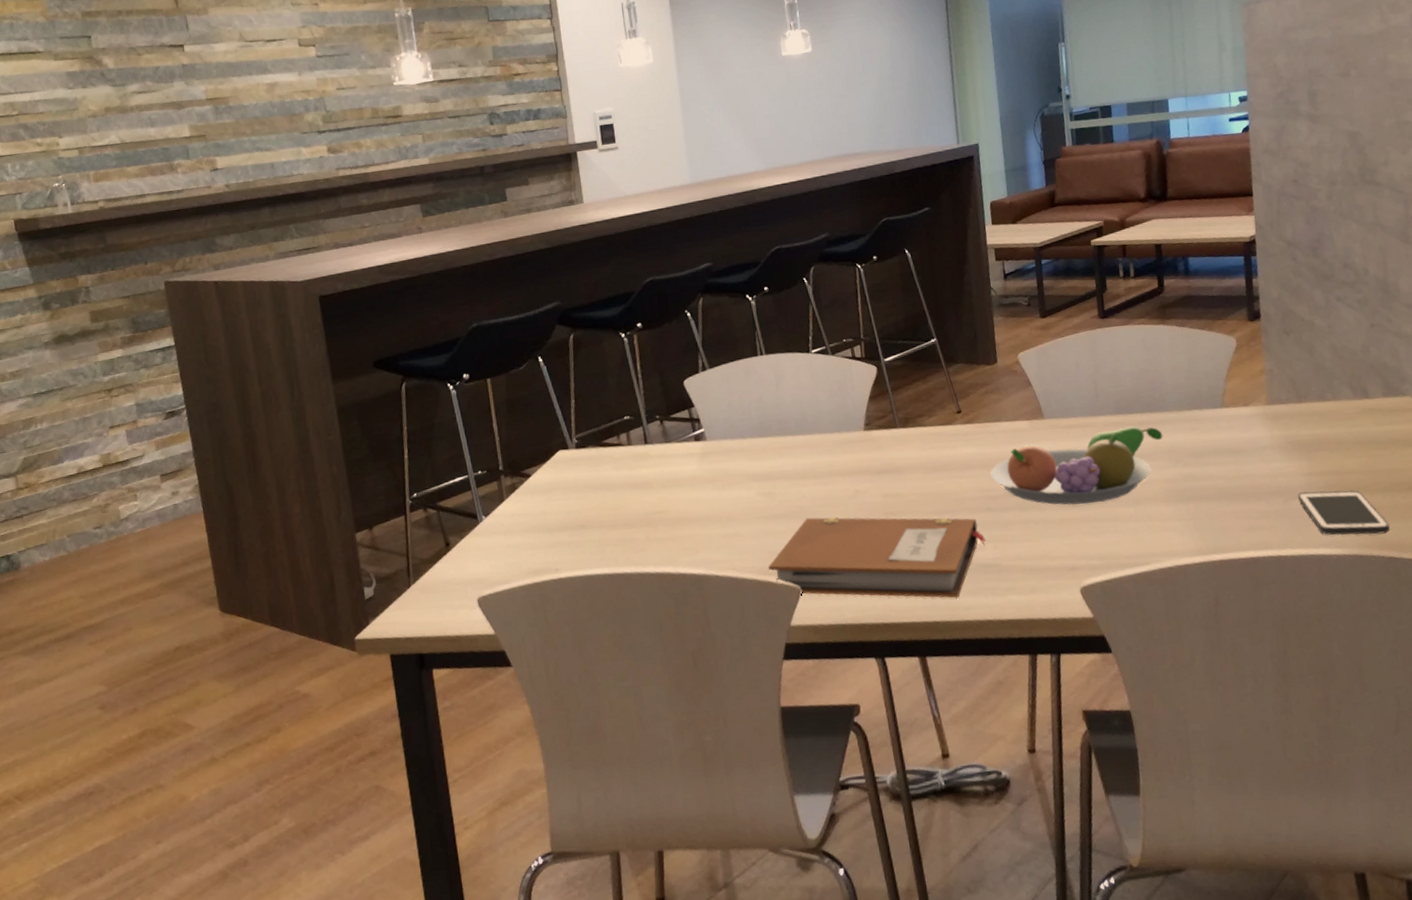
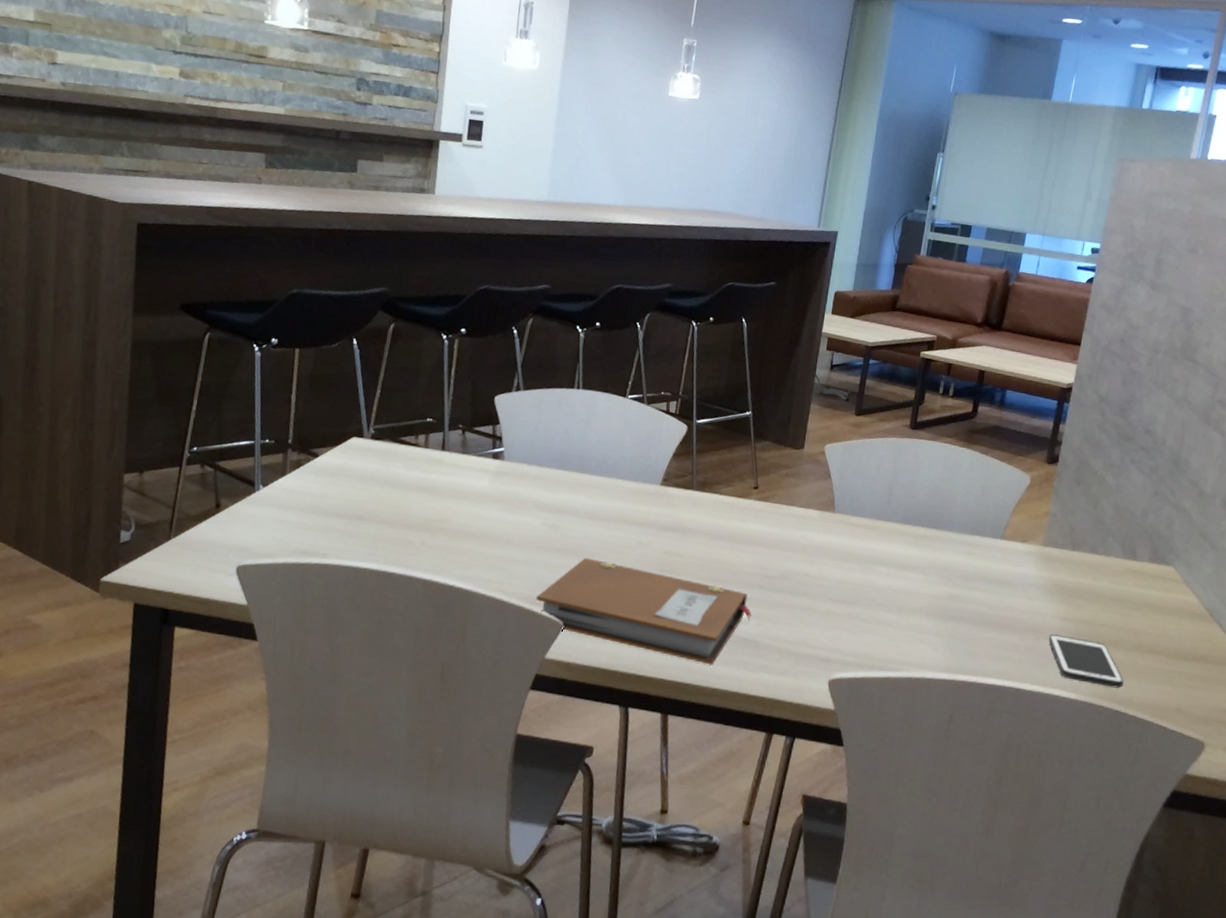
fruit bowl: present [990,426,1163,505] -> none [771,533,941,604]

